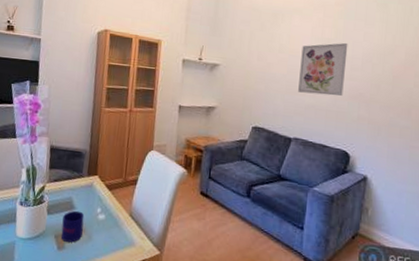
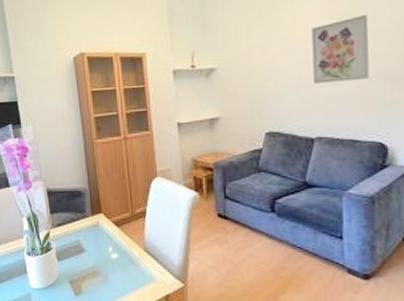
mug: present [60,210,85,243] -> none [74,253,98,286]

